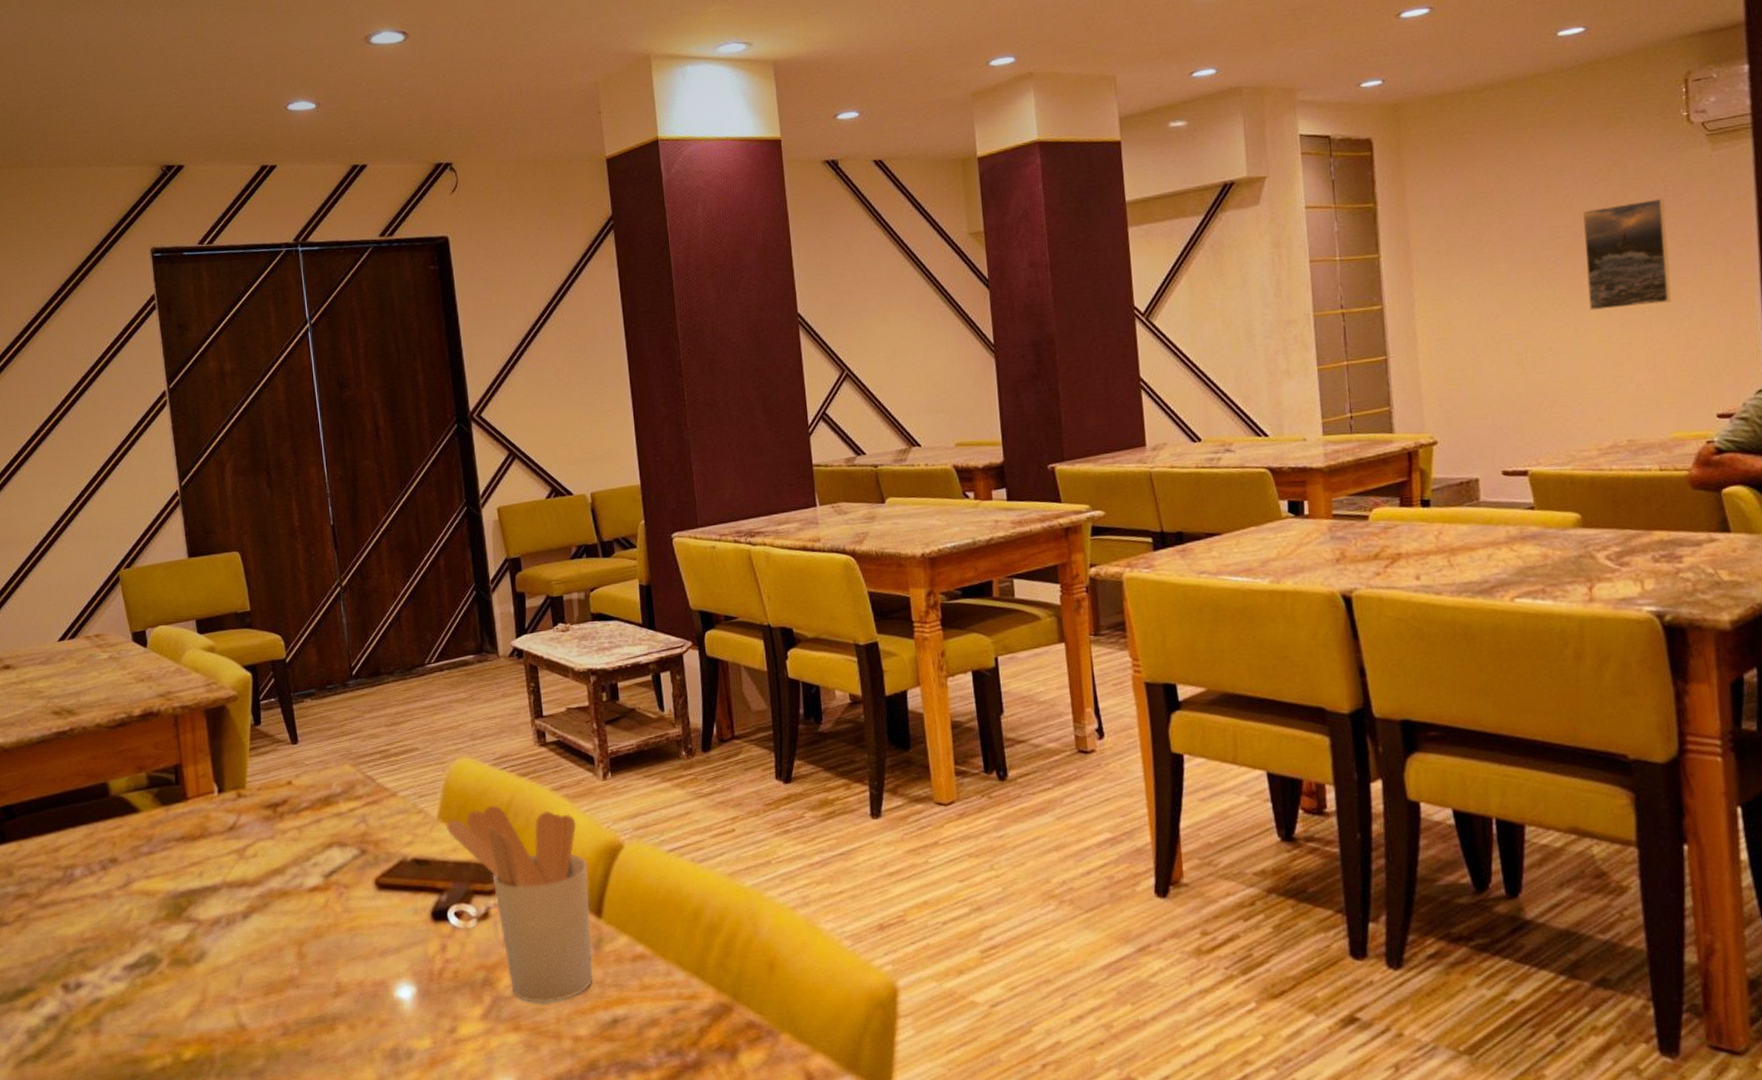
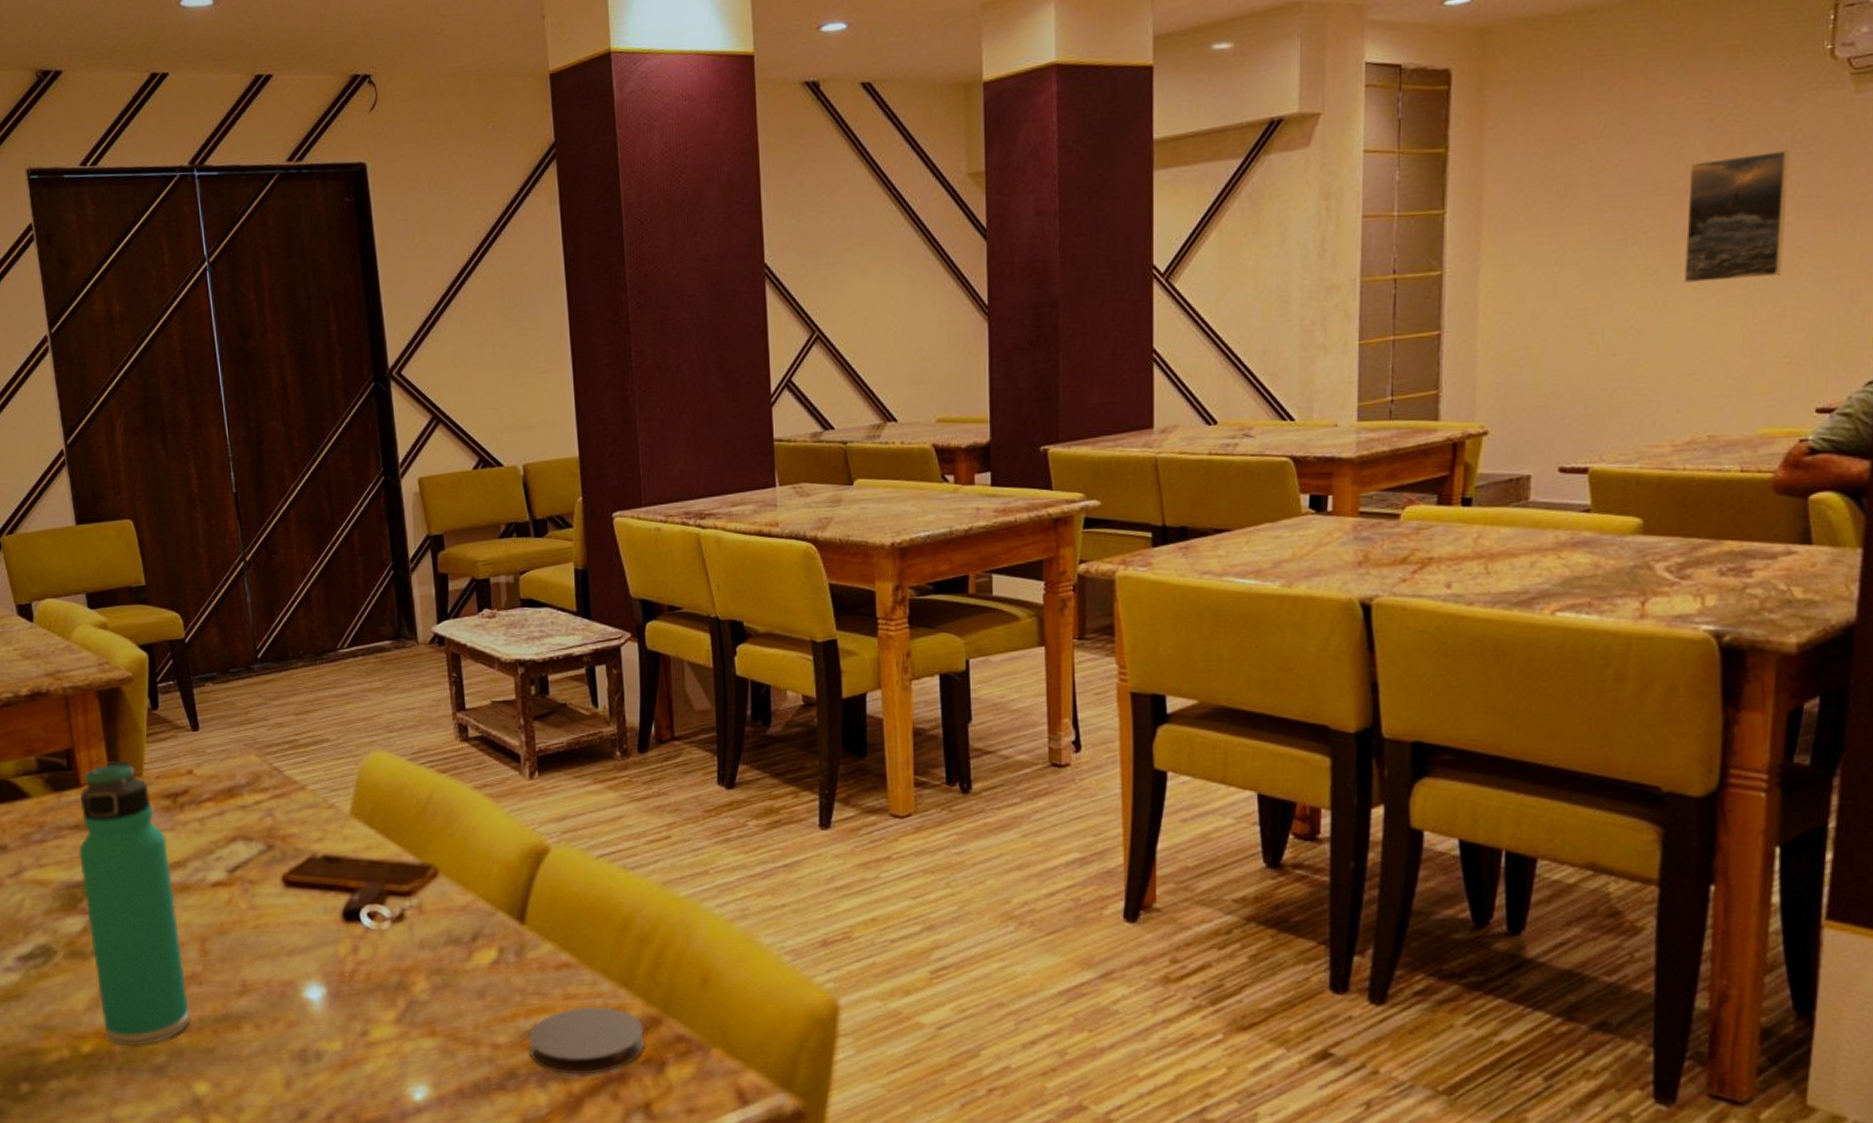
thermos bottle: none [184,774,287,1051] -> present [78,760,190,1046]
utensil holder: present [445,805,593,1004] -> none [358,802,514,1009]
coaster: none [607,996,718,1065] -> present [527,1007,645,1075]

